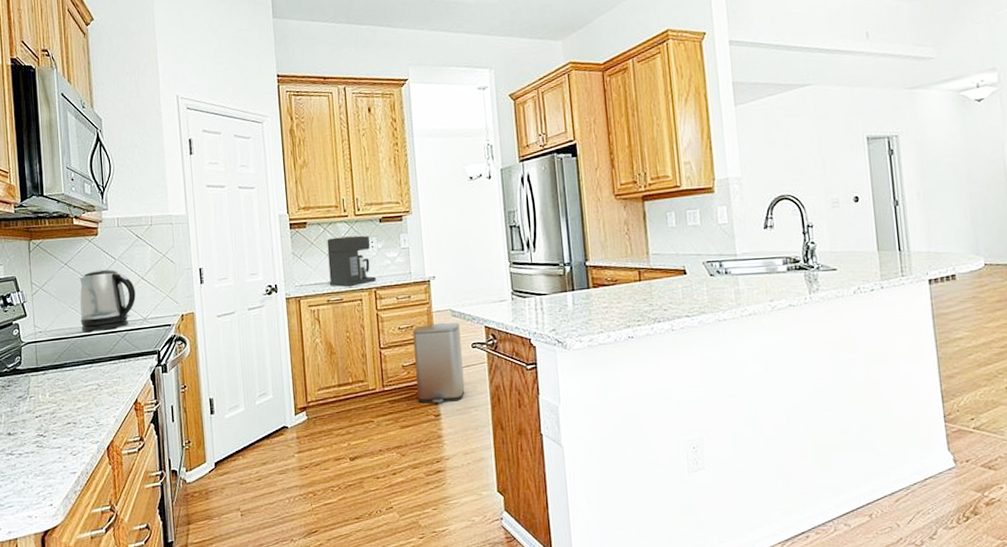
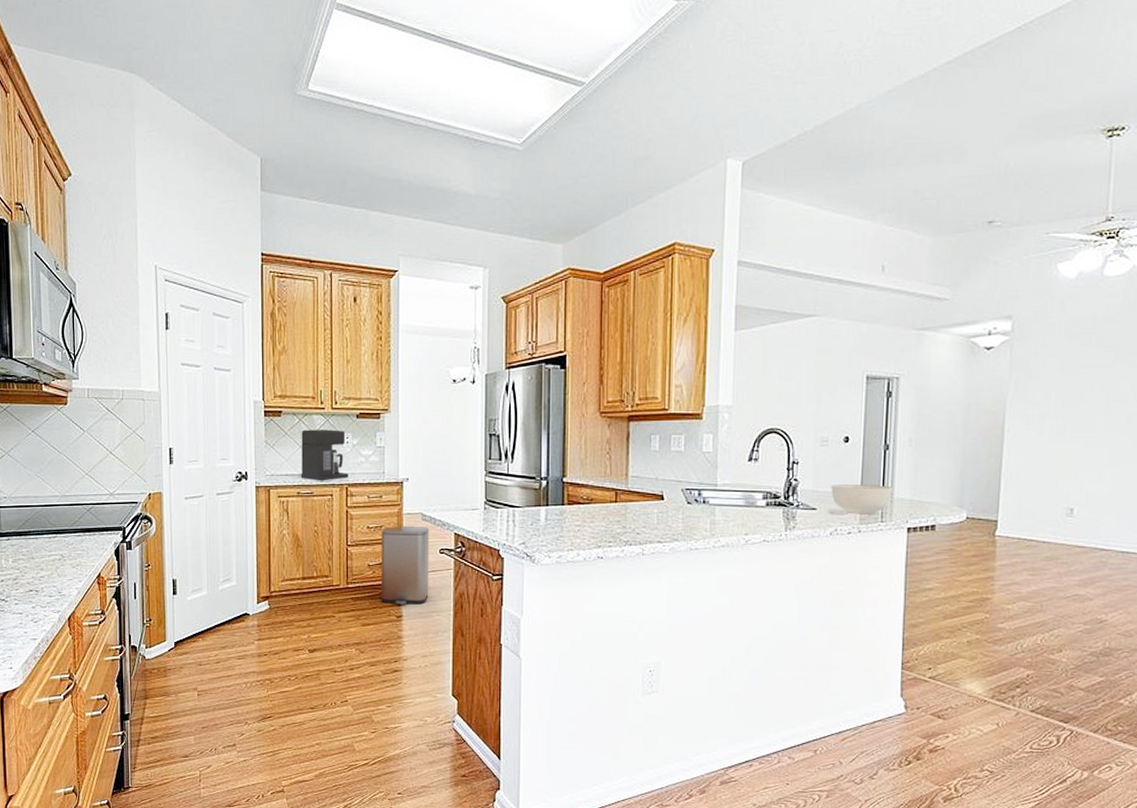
kettle: present [80,269,136,332] -> none [46,440,103,502]
bowl: none [848,240,909,272] -> present [831,485,892,515]

